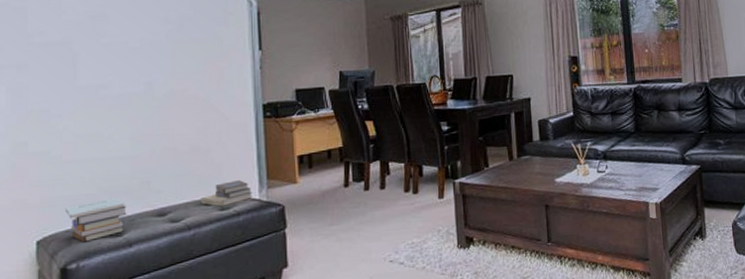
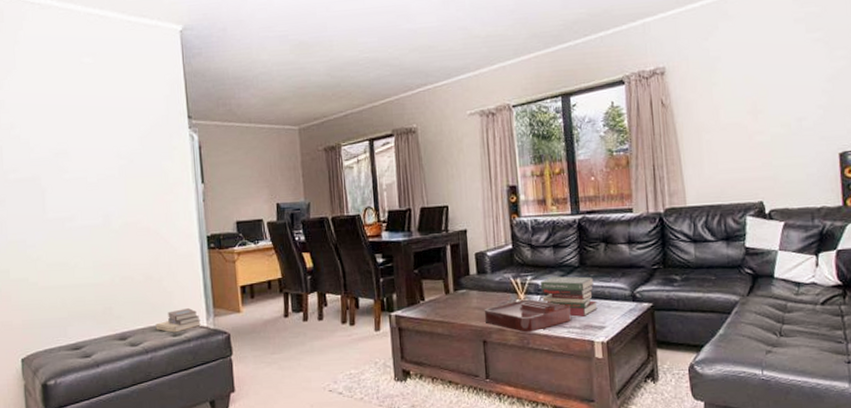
books: present [64,197,127,243] -> none [42,321,94,362]
decorative tray: none [546,163,628,196] -> present [484,299,571,333]
books: none [599,141,652,180] -> present [540,276,598,317]

